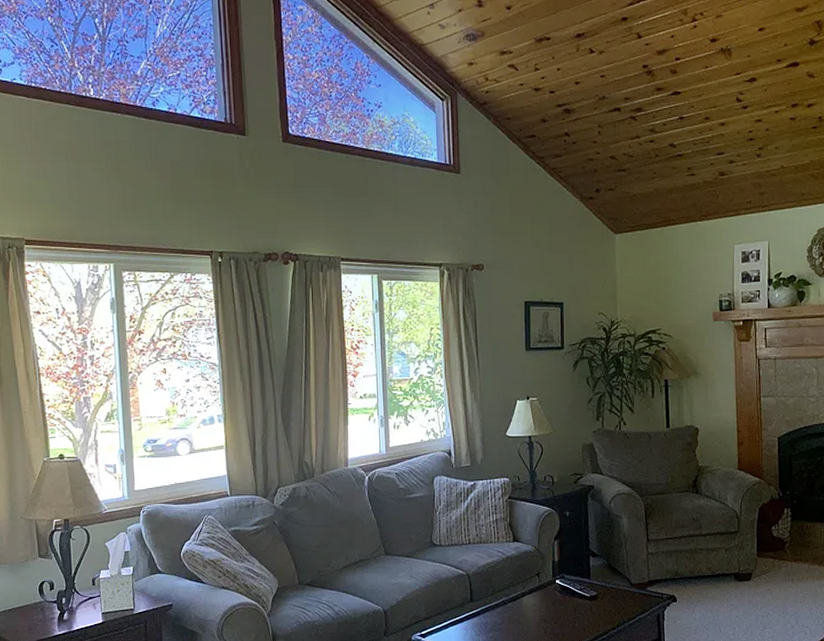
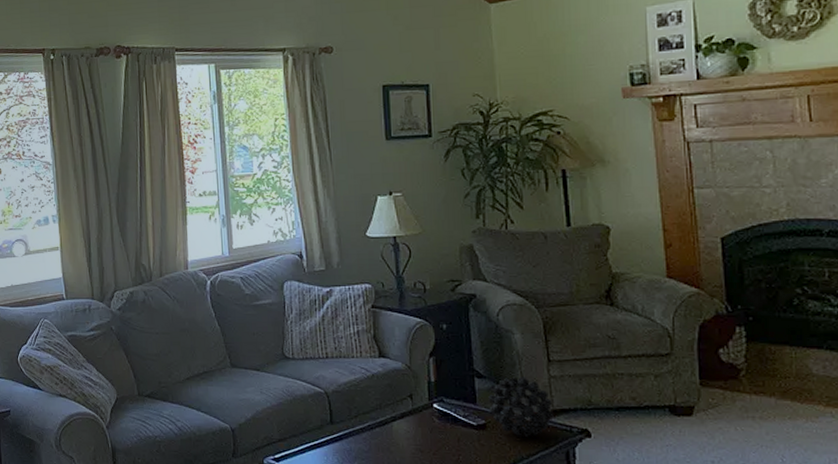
decorative ball: none [600,554,650,604] -> present [488,376,554,436]

